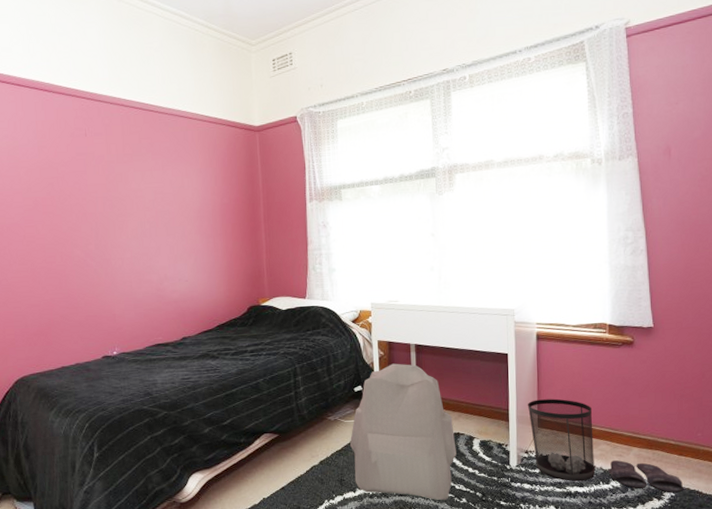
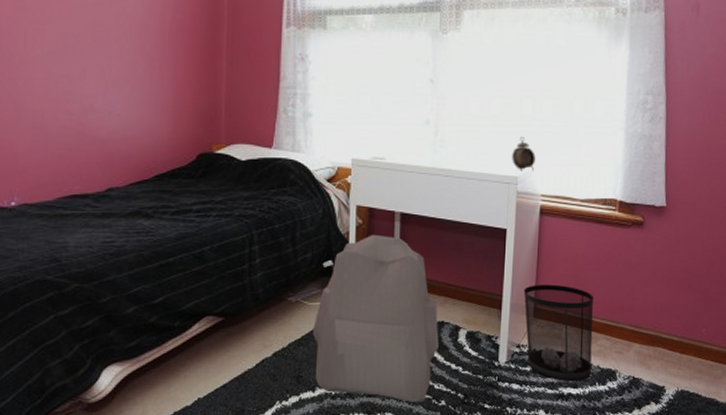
alarm clock: none [507,274,529,303] -> present [512,136,535,170]
slippers: present [607,460,683,493] -> none [604,358,683,396]

